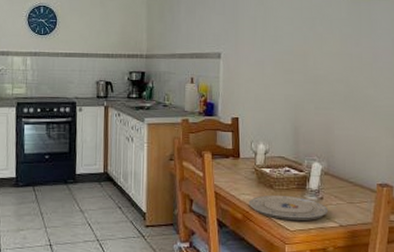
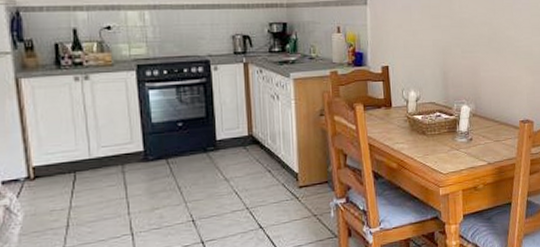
plate: present [248,194,328,221] -> none [402,140,477,164]

